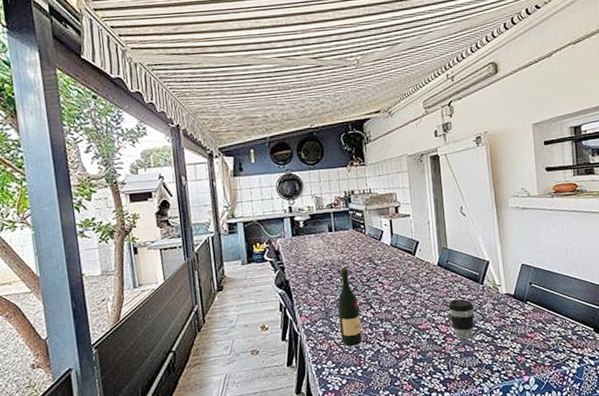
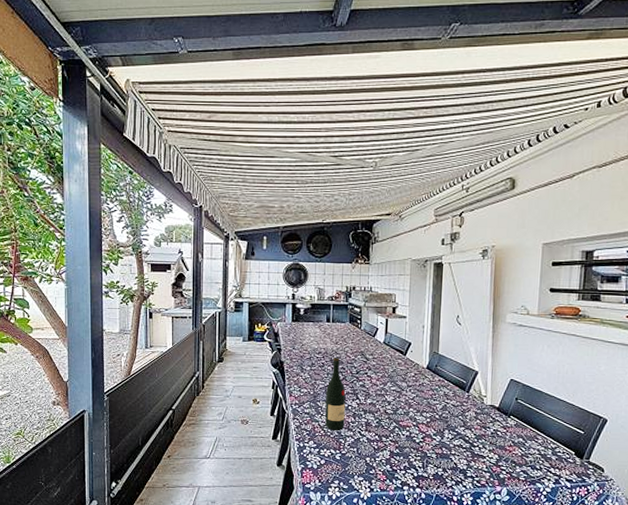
coffee cup: present [448,299,474,340] -> none [431,403,457,443]

